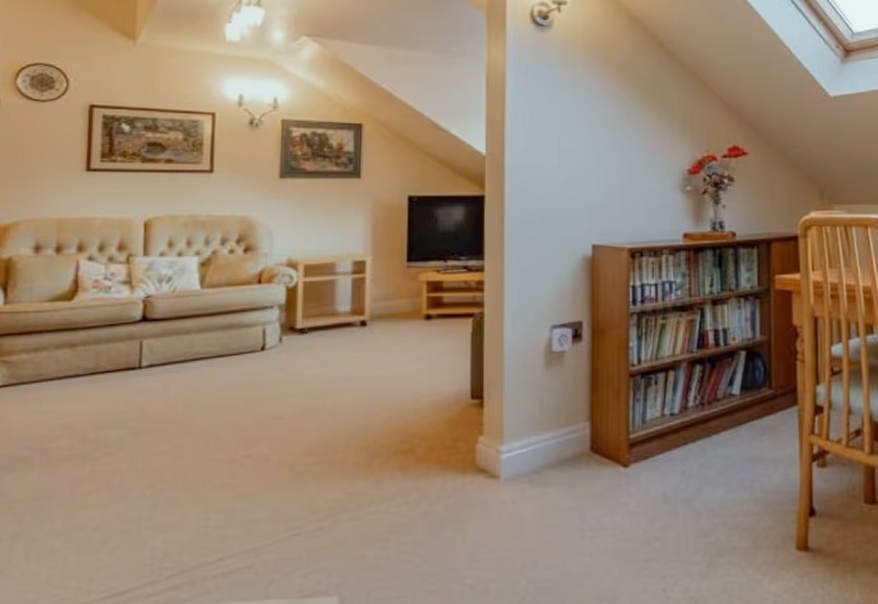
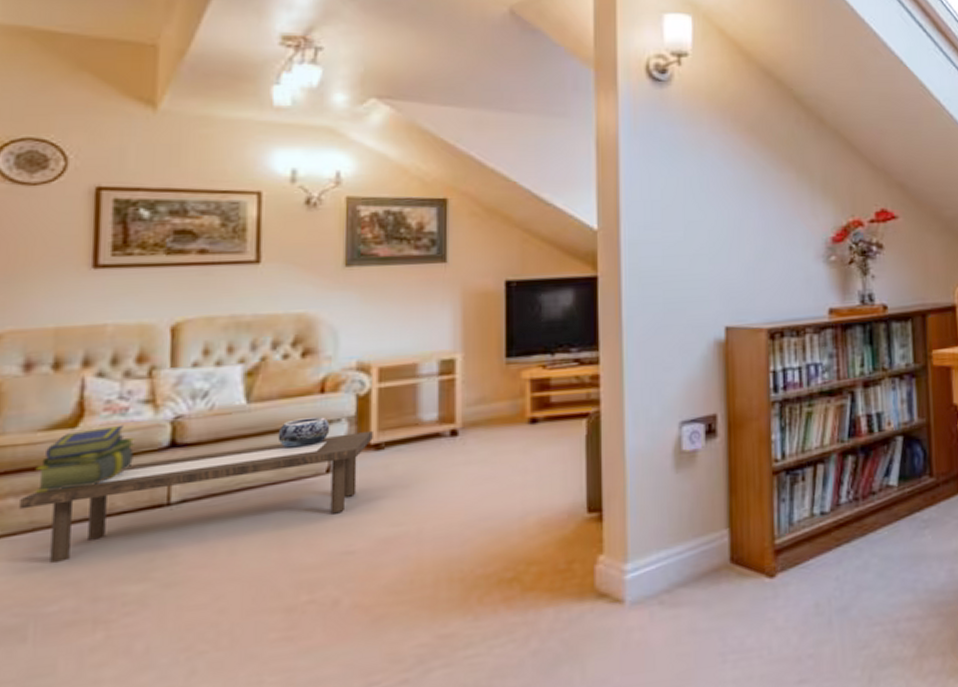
coffee table: none [30,317,299,410] -> present [19,430,373,564]
stack of books: none [42,300,116,351] -> present [35,424,136,493]
decorative bowl: none [224,303,265,328] -> present [278,417,330,448]

